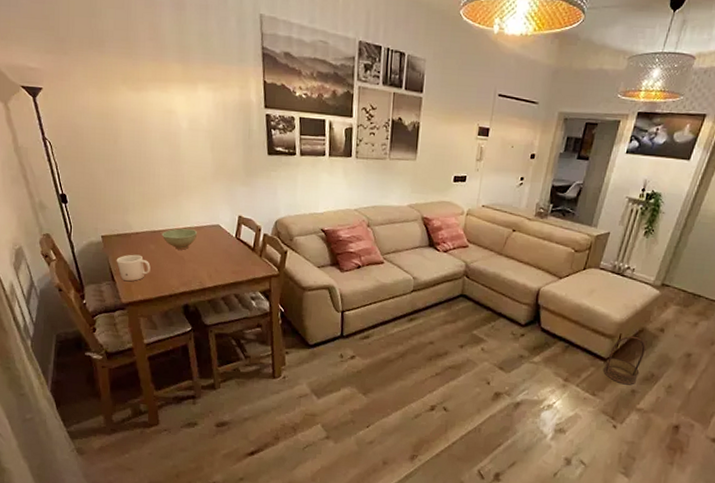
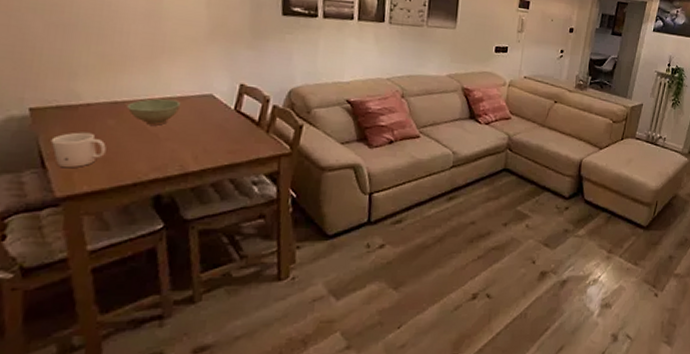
basket: present [603,335,646,385] -> none [644,202,679,251]

